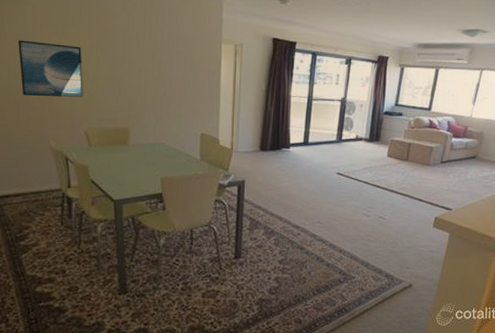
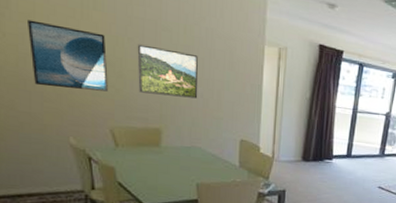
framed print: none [108,52,162,98] -> present [137,44,198,99]

